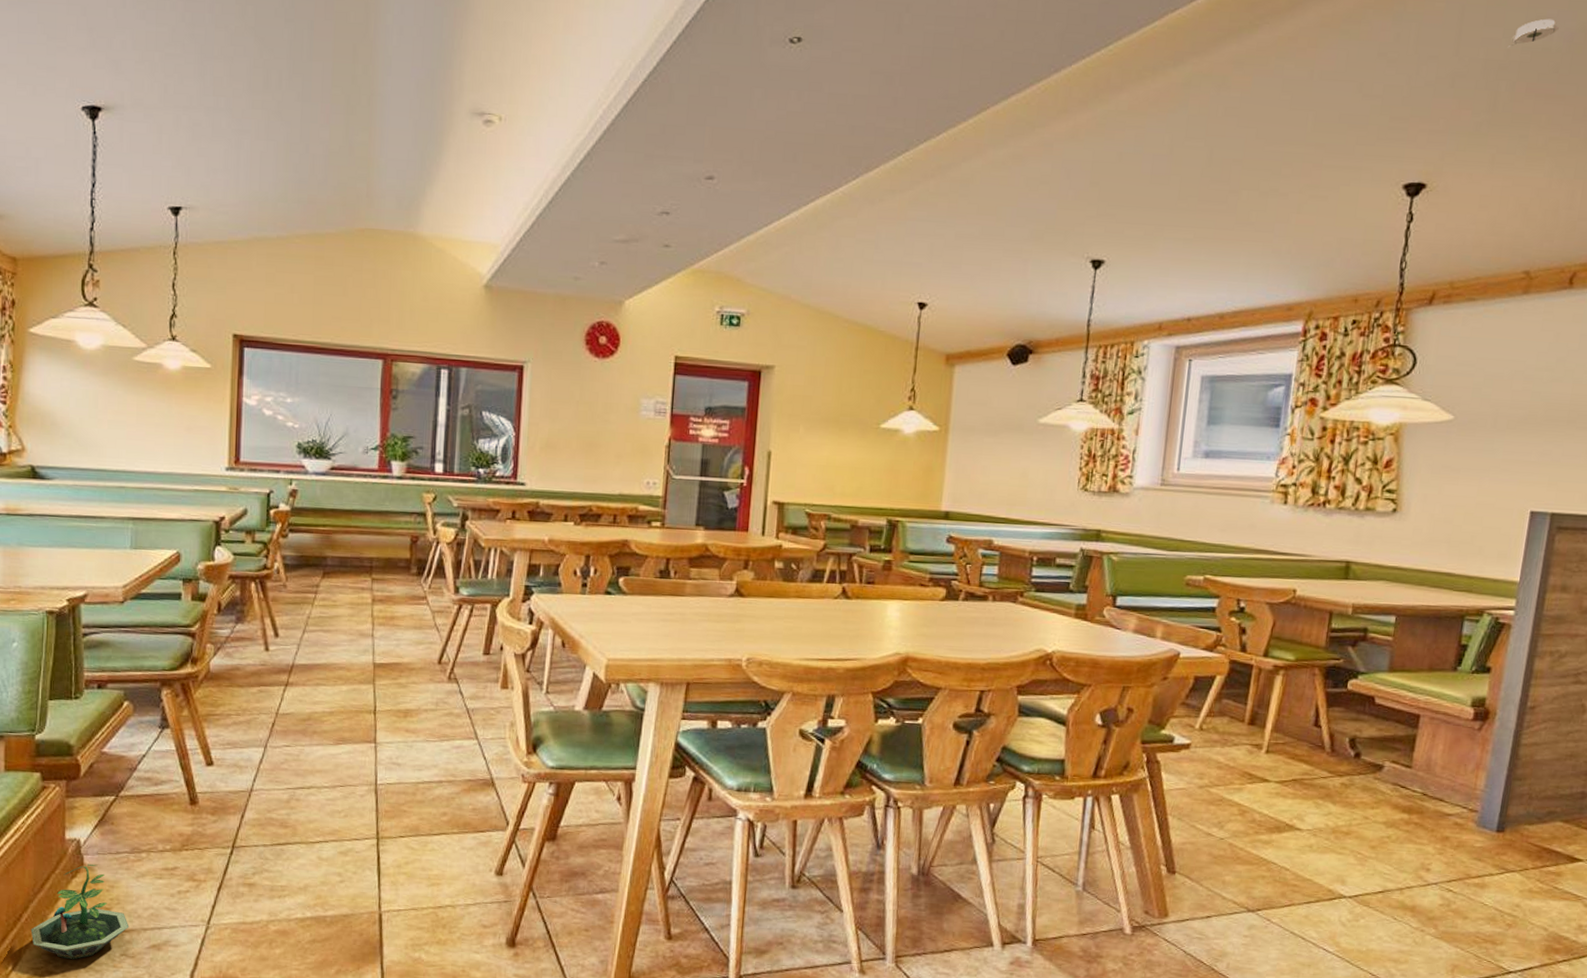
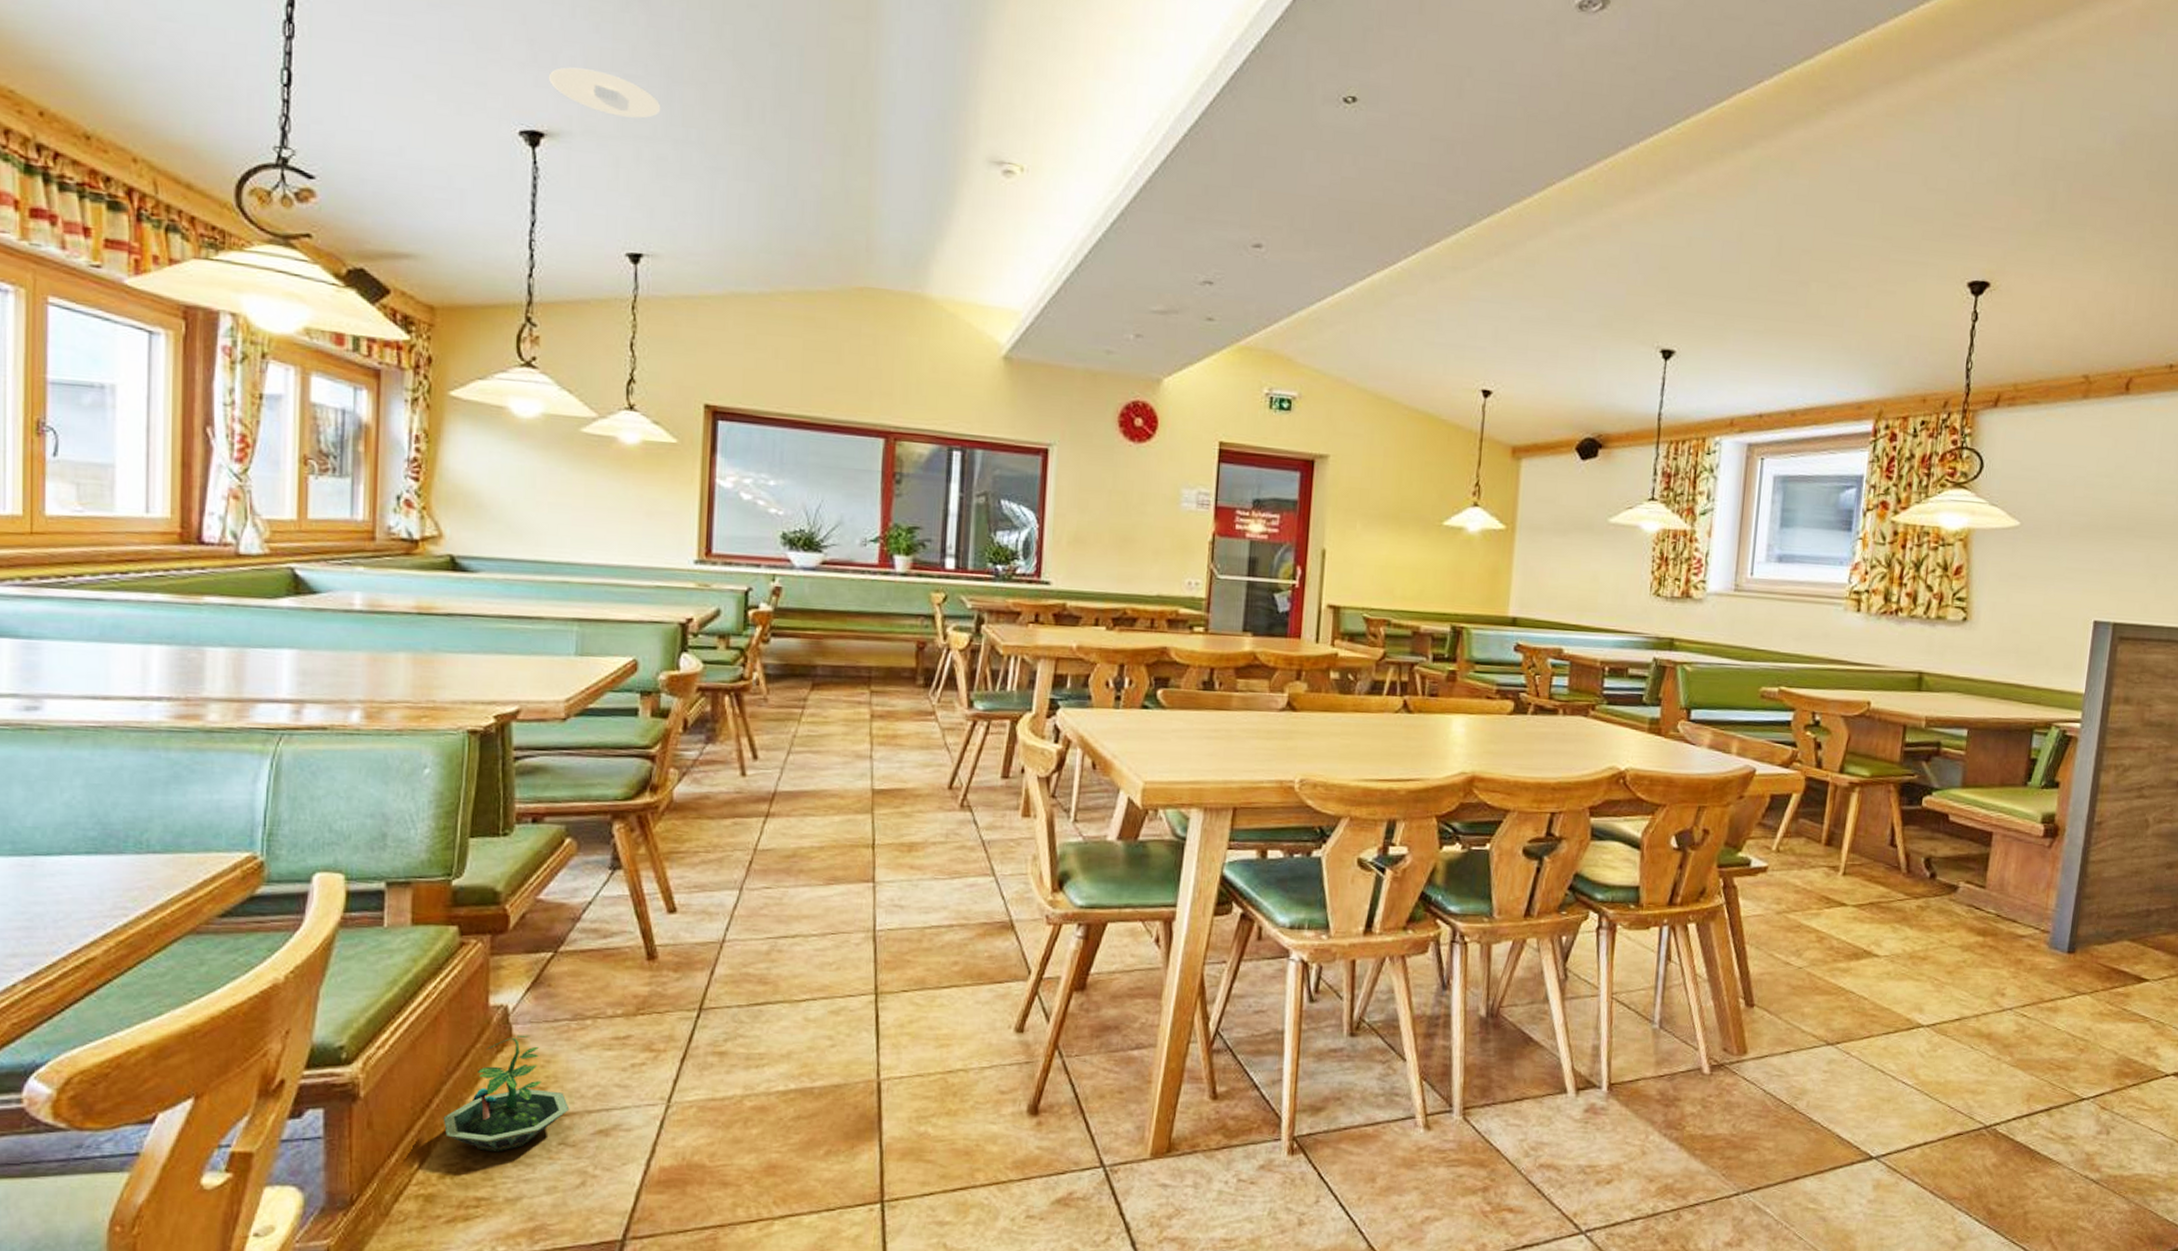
recessed light: none [104,50,196,91] -> present [548,67,661,119]
smoke detector: present [1508,18,1559,48] -> none [2065,120,2111,148]

